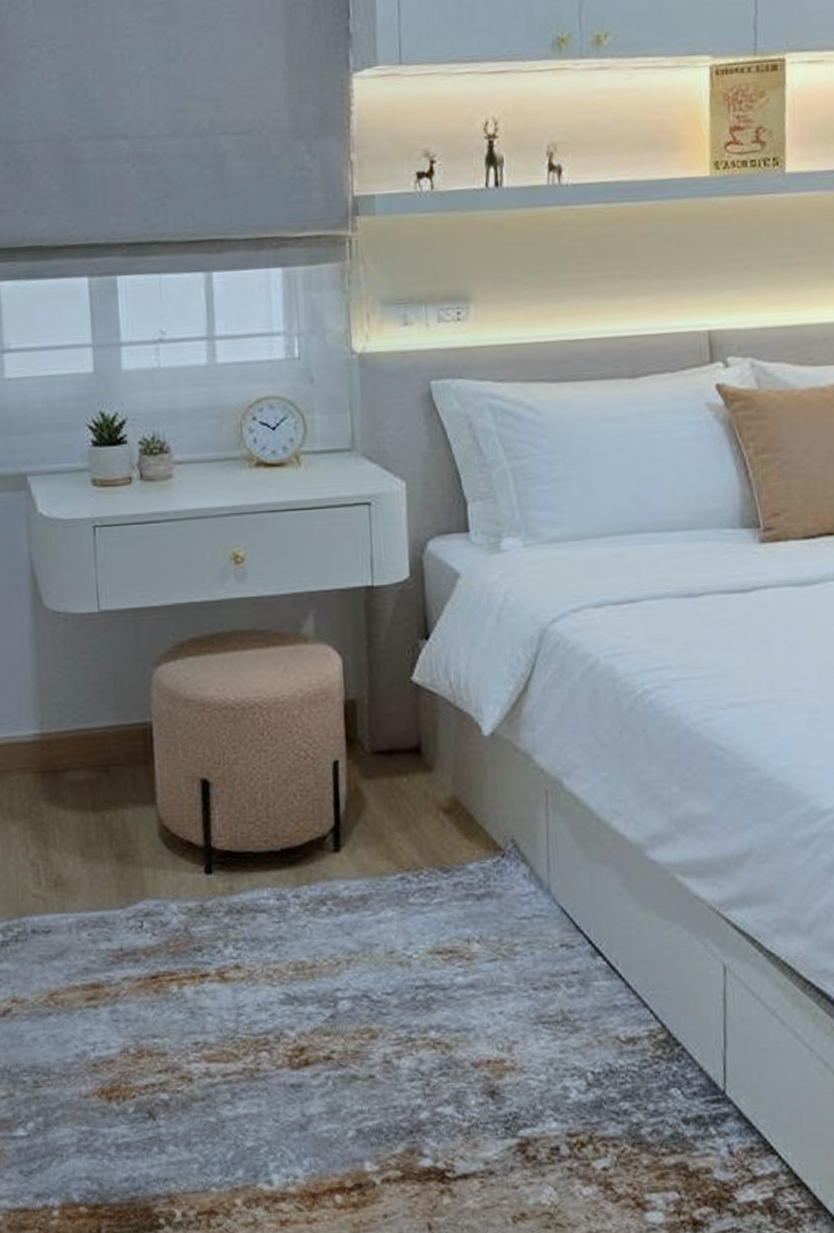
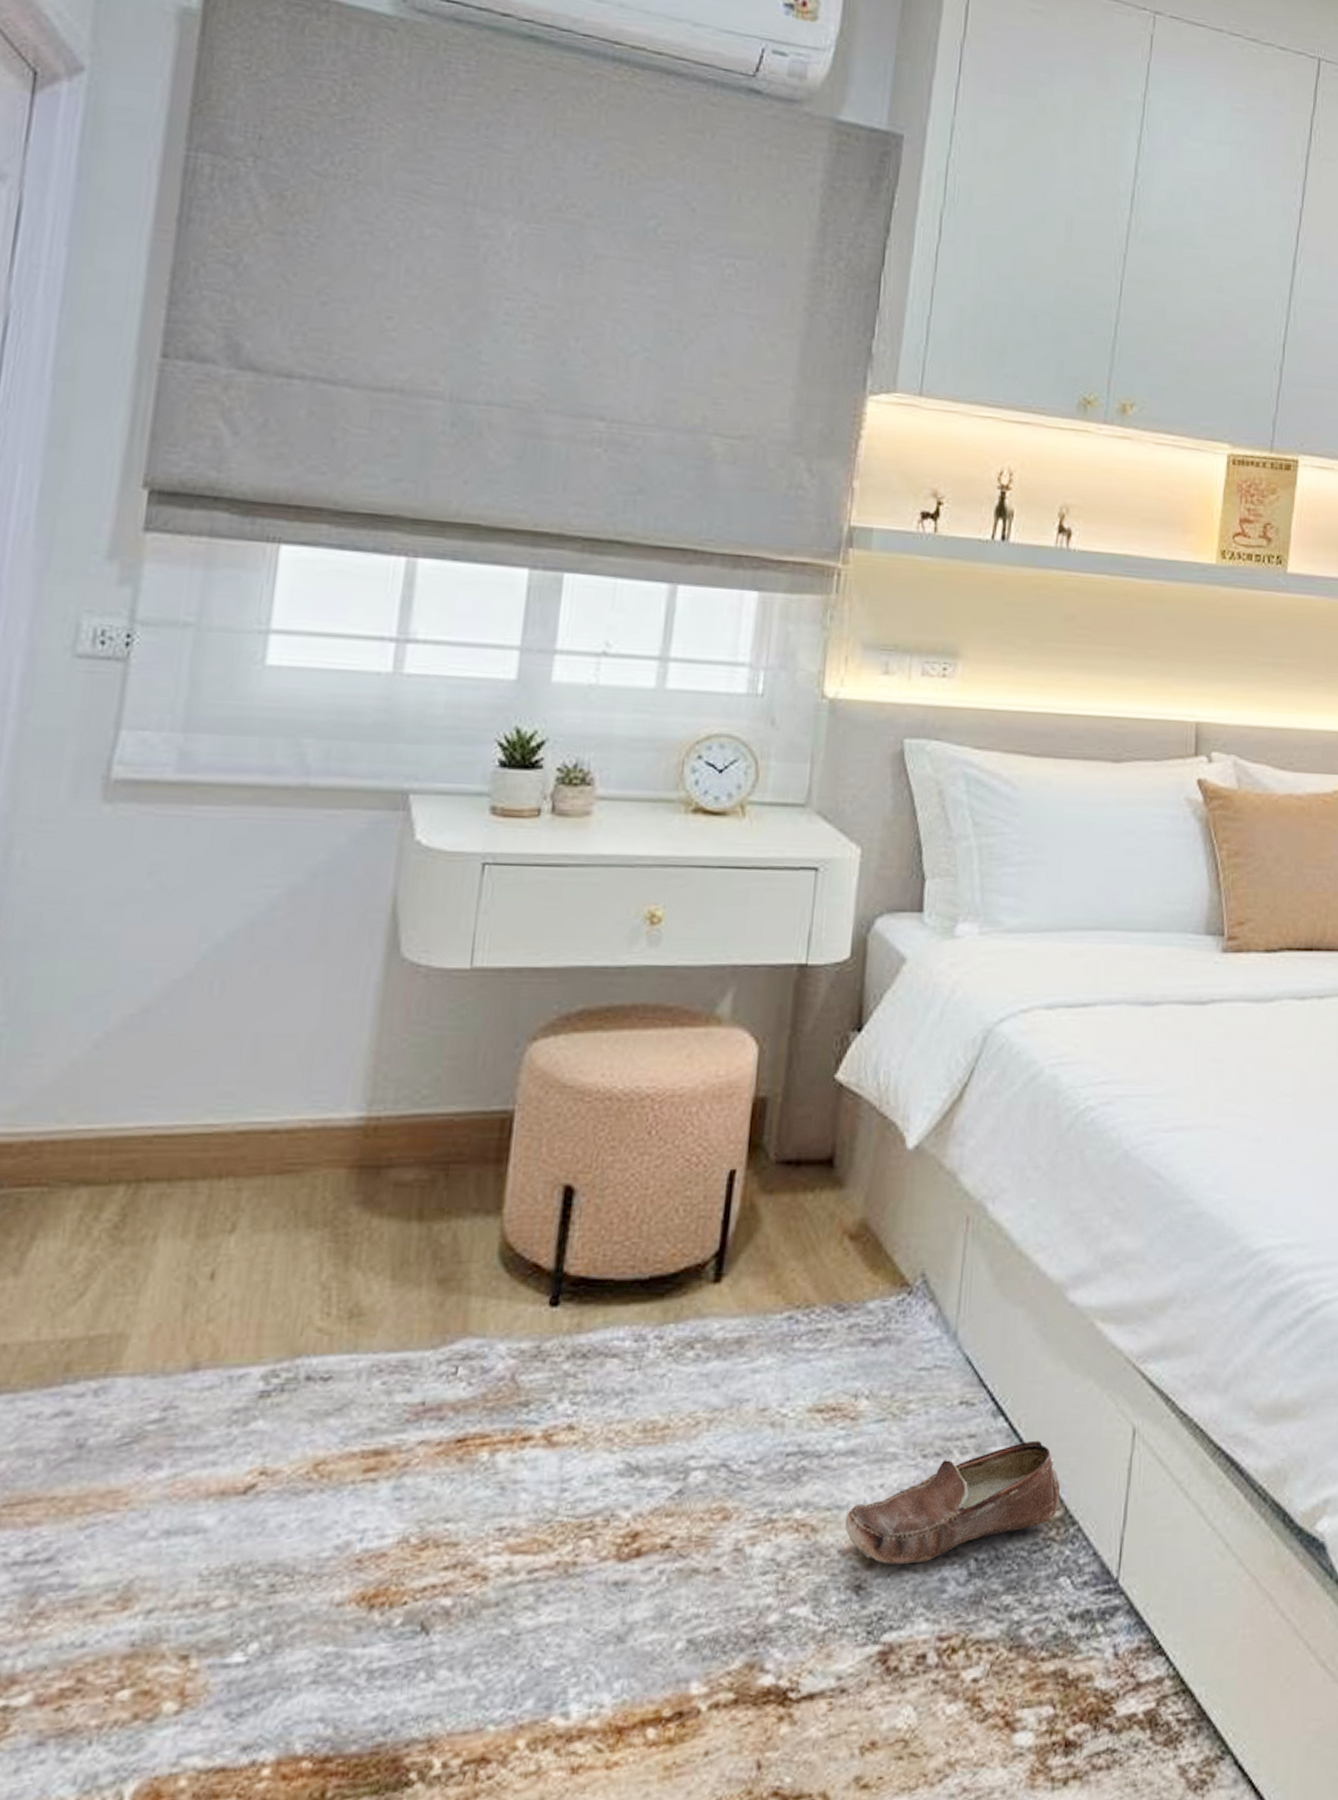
shoe: none [473,976,663,1076] -> present [844,1440,1061,1565]

